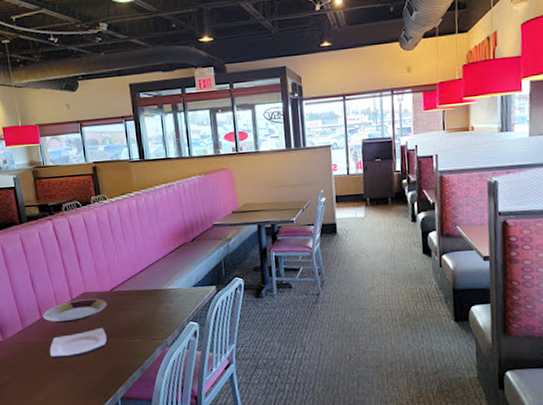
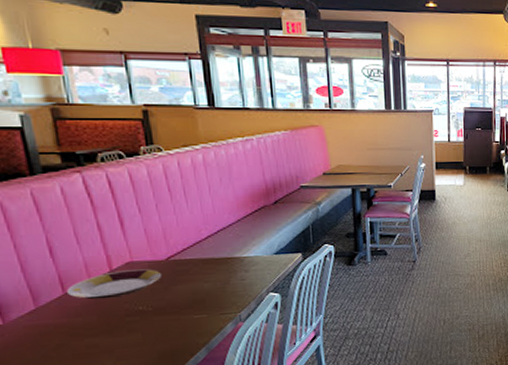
plate: present [49,327,108,359] -> none [77,302,162,343]

